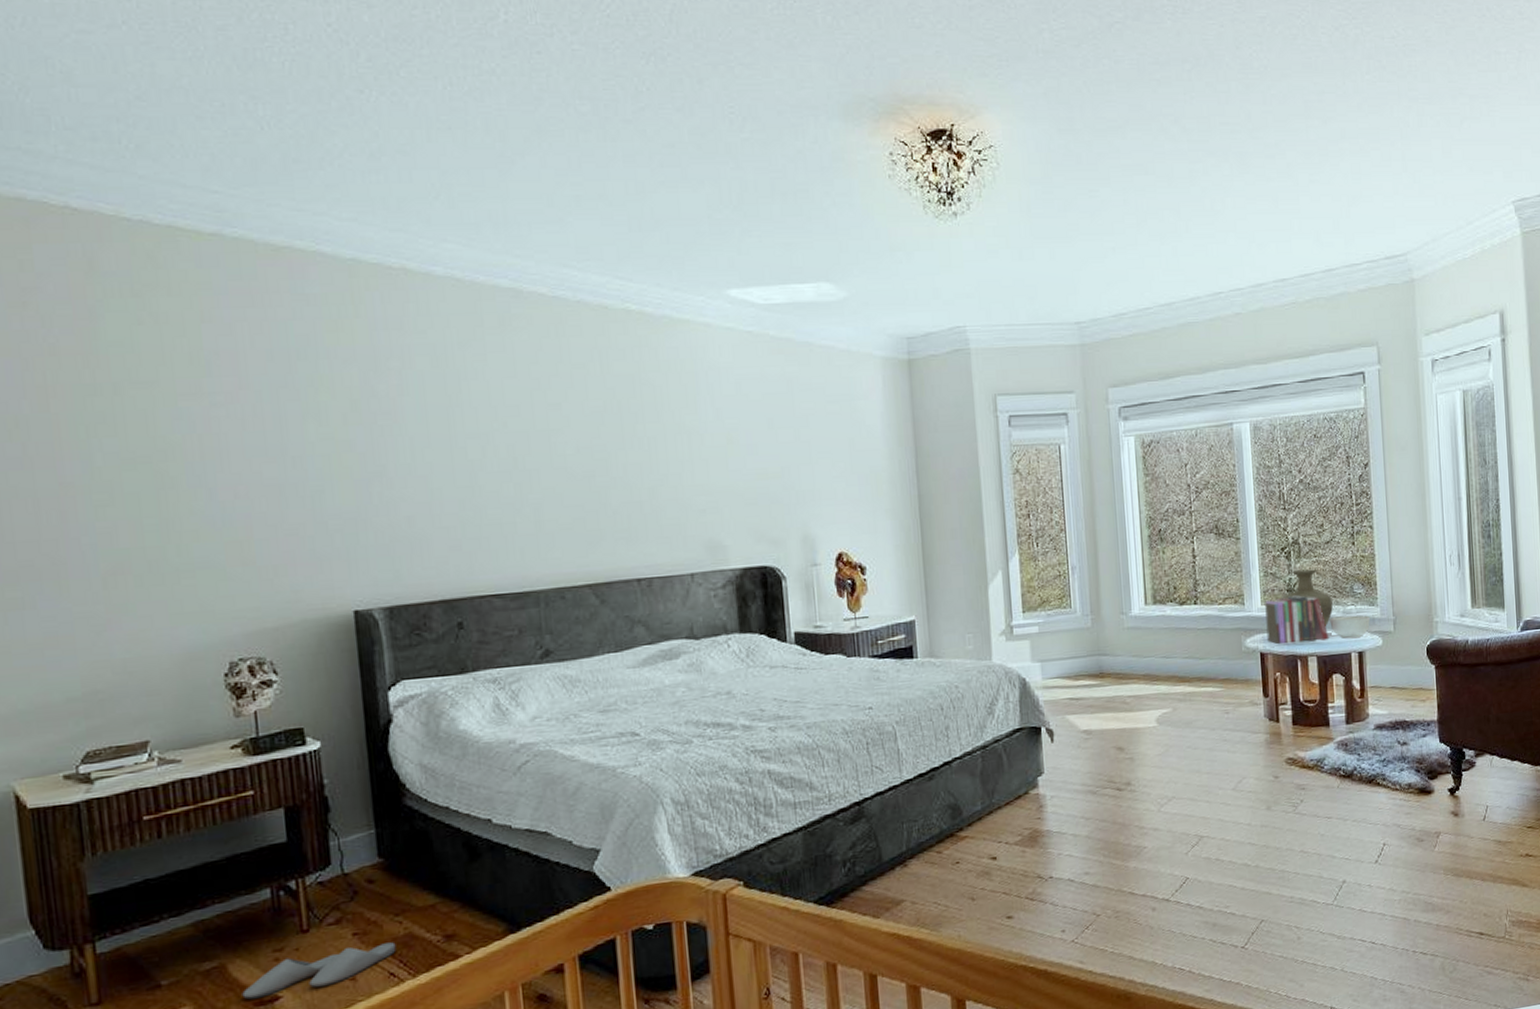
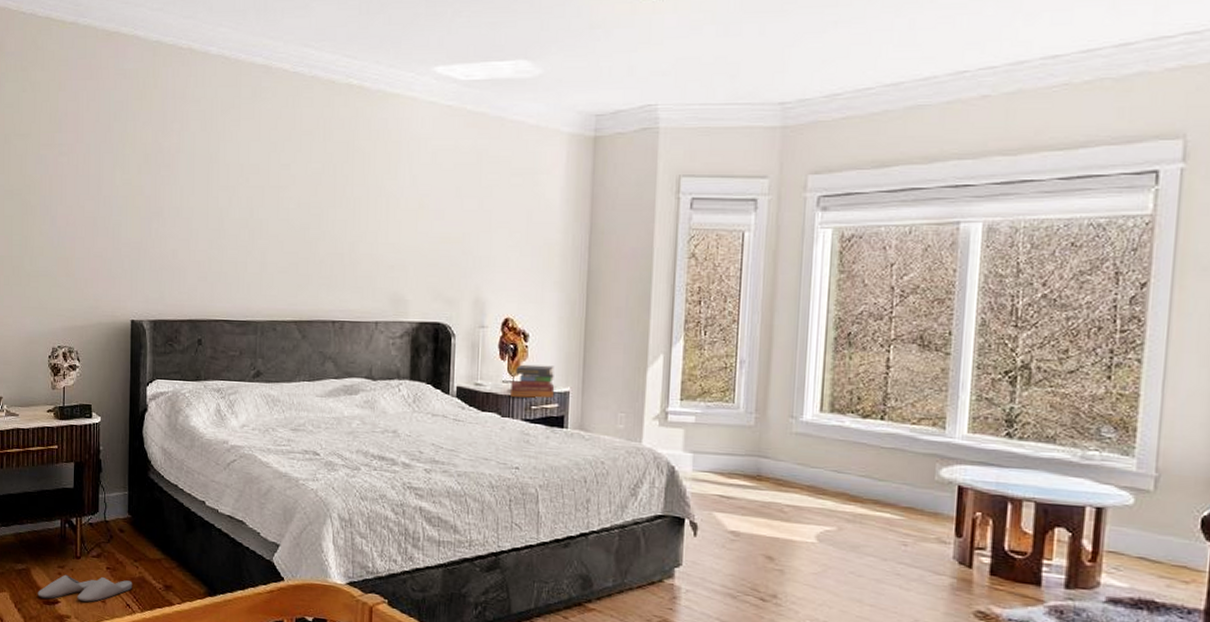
books: none [853,596,900,634] -> present [511,364,555,399]
books: present [1265,595,1329,645] -> none [970,427,1057,486]
vase: present [1282,568,1333,626] -> none [997,399,1068,470]
bowl: present [1329,615,1370,639] -> none [1060,460,1120,491]

